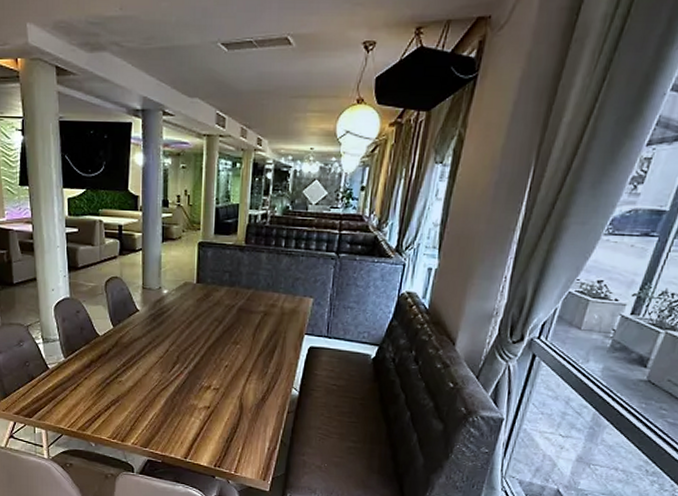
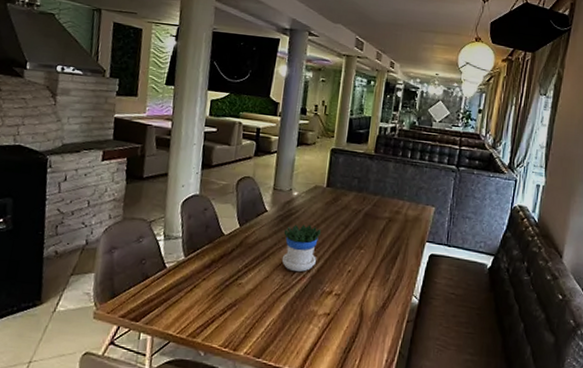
flowerpot: none [157,322,196,368] -> present [281,225,322,272]

